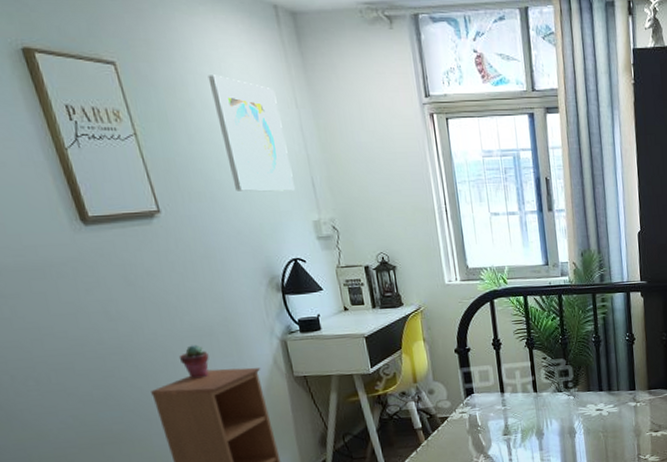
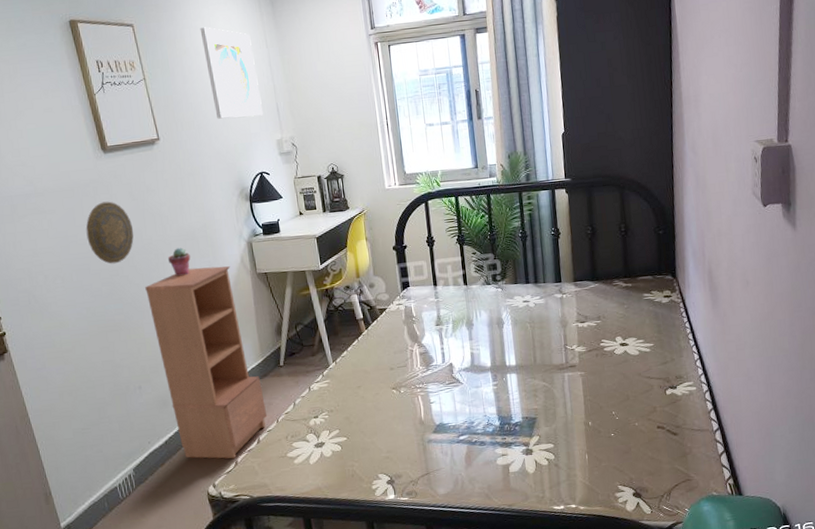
decorative plate: none [65,285,133,363] -> present [86,201,134,264]

